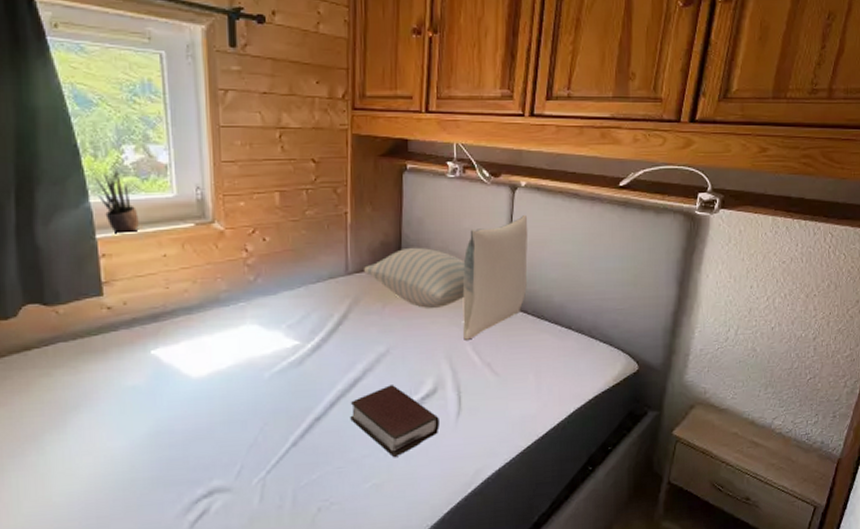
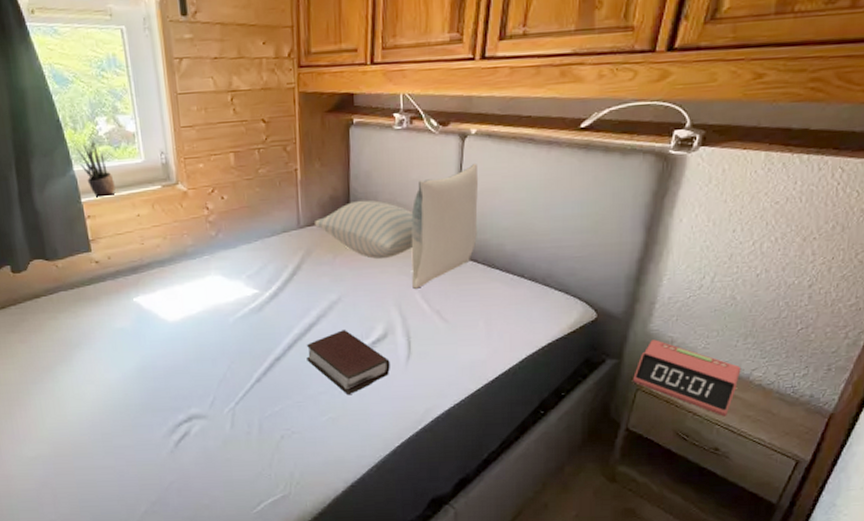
alarm clock: none [673,390,764,466] -> present [633,339,741,417]

